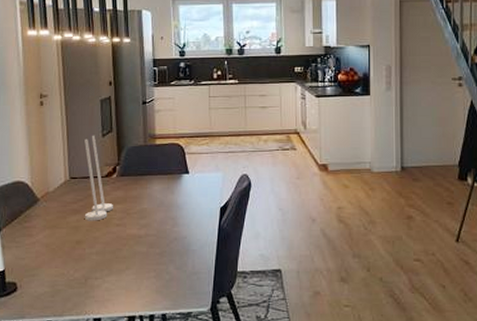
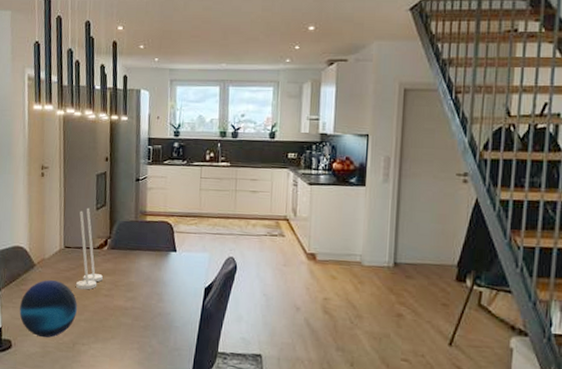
decorative orb: none [24,214,88,276] -> present [19,280,78,338]

